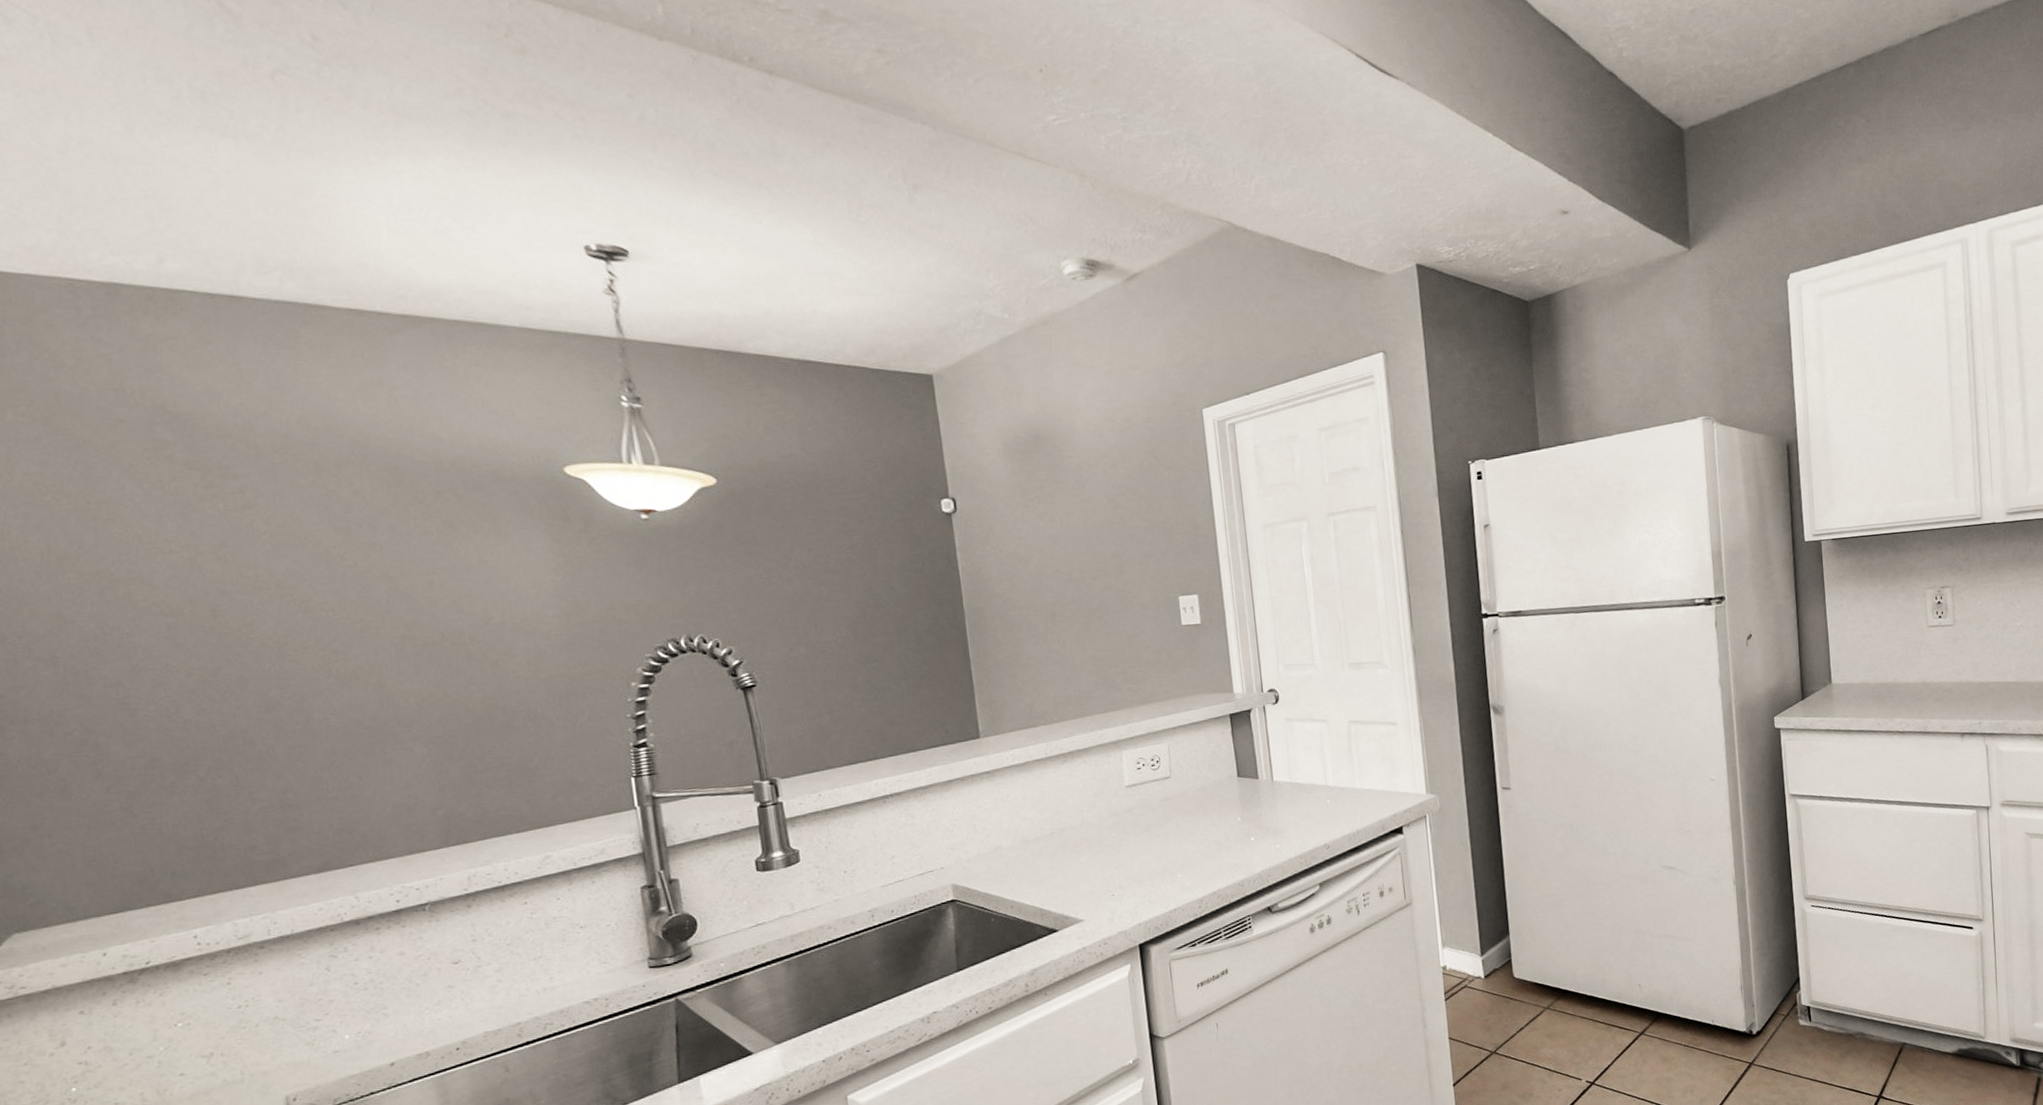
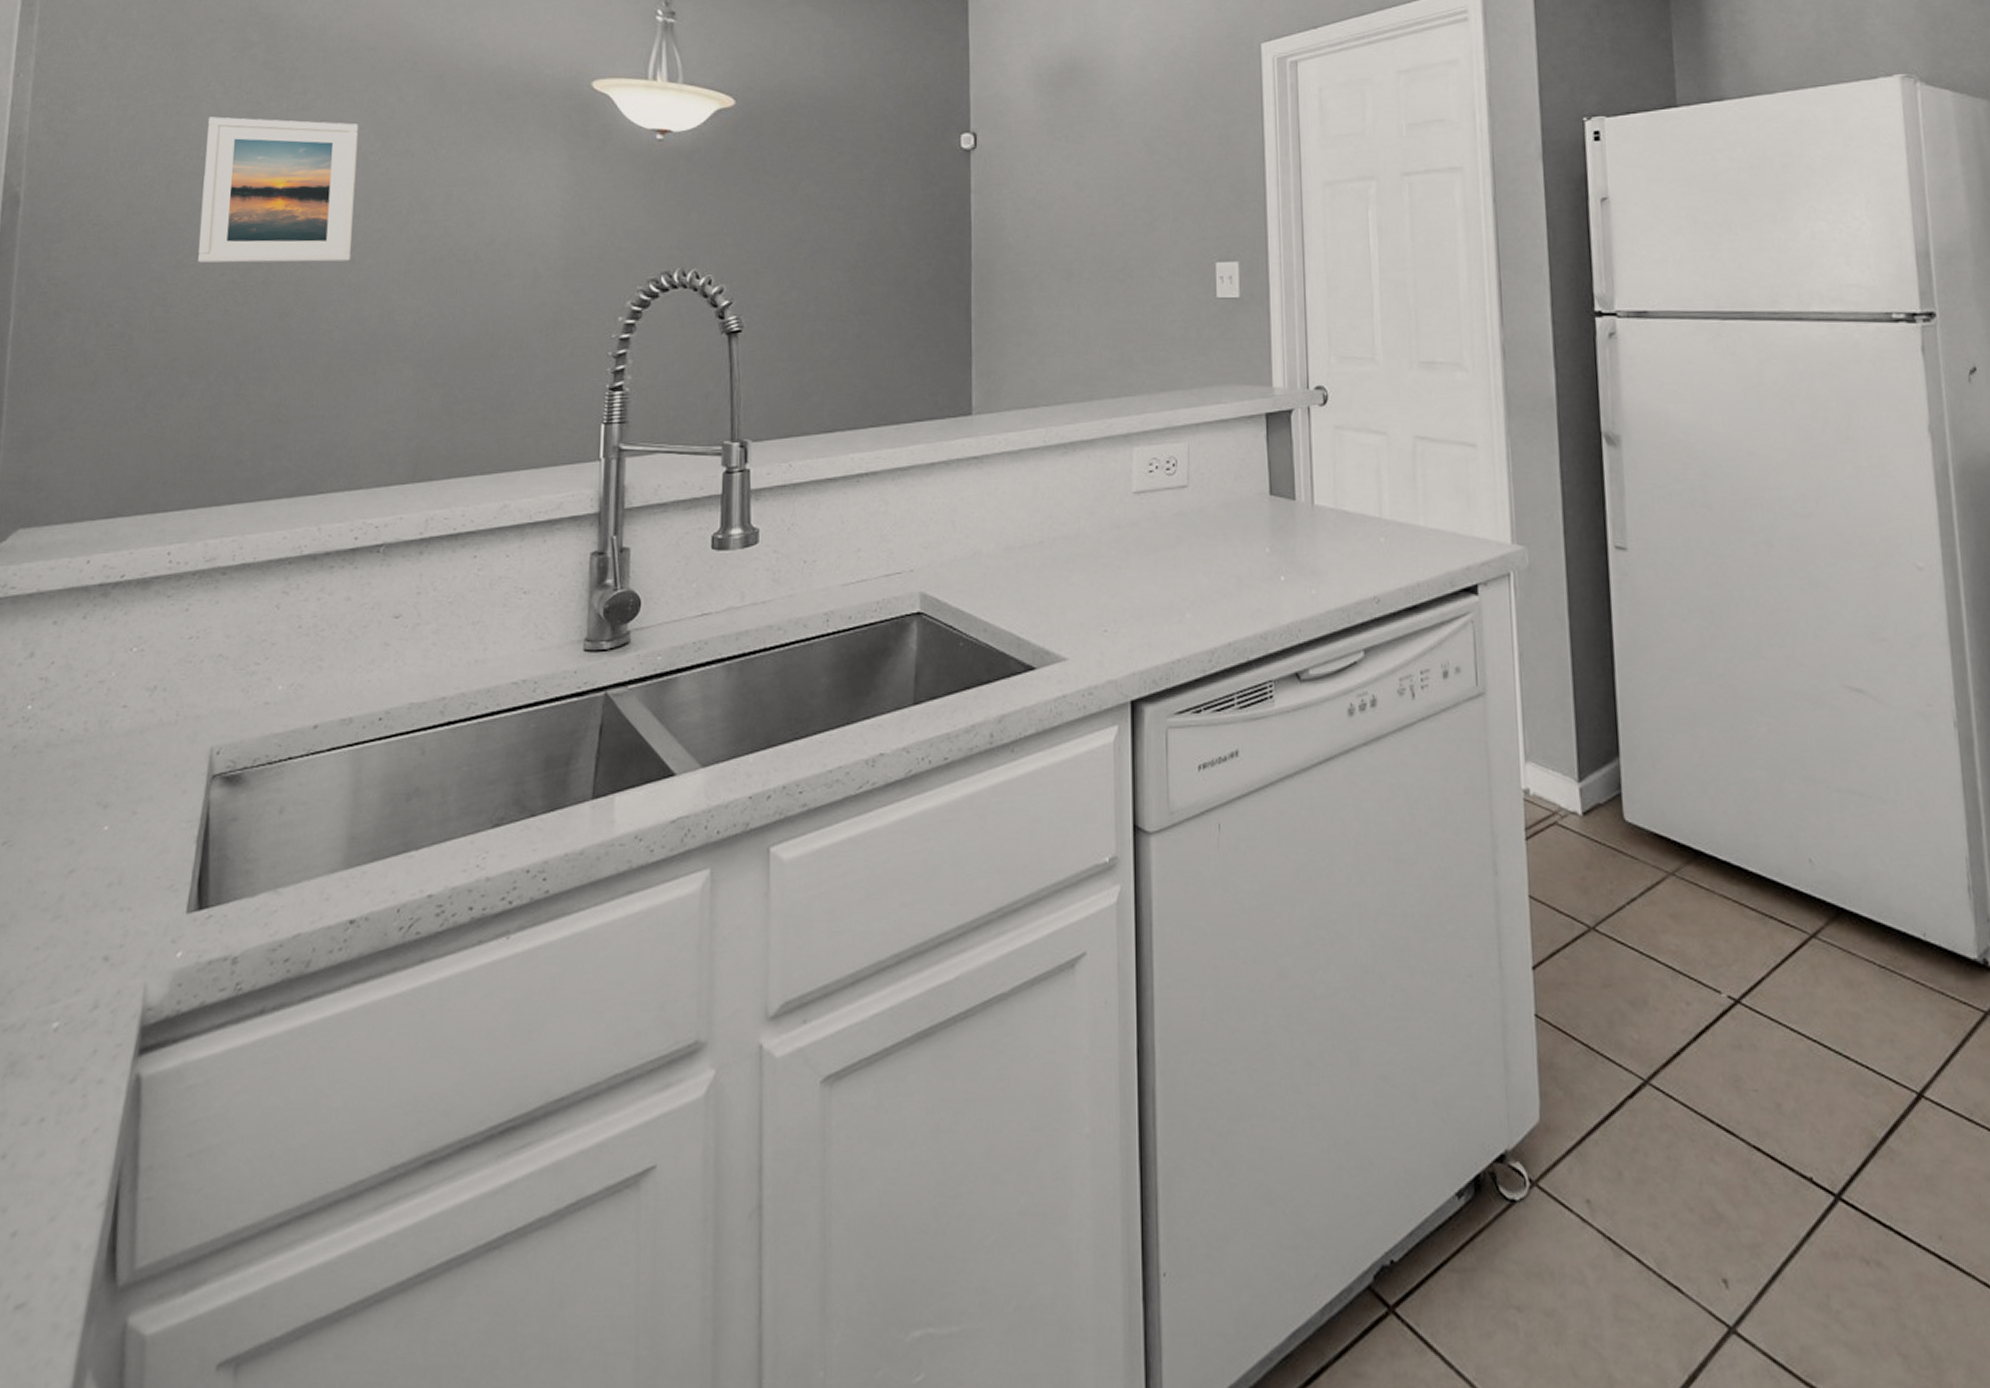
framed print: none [133,519,334,666] -> present [198,116,359,263]

